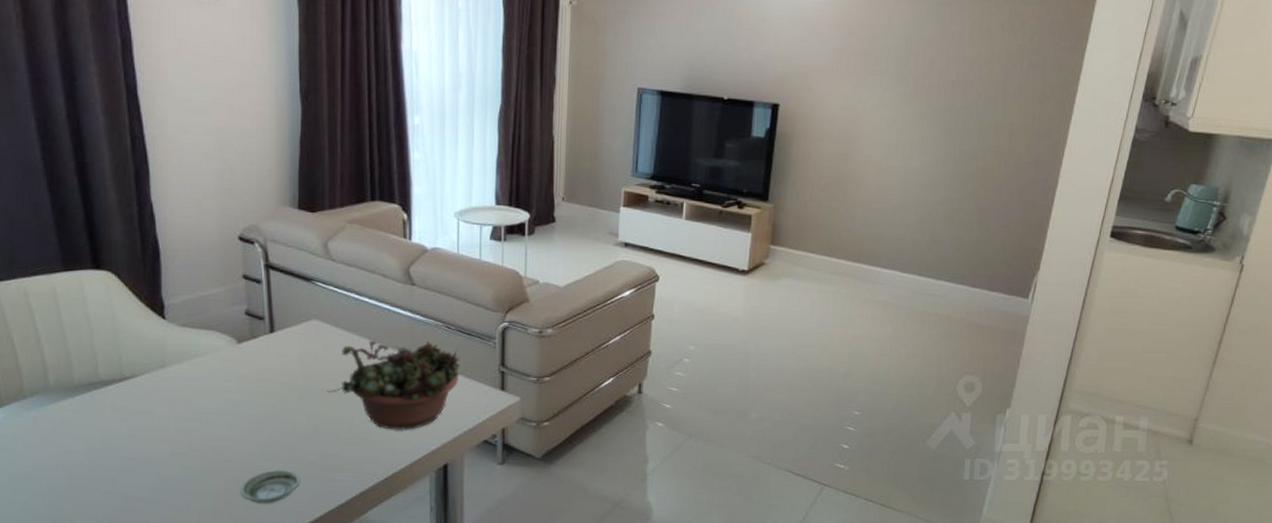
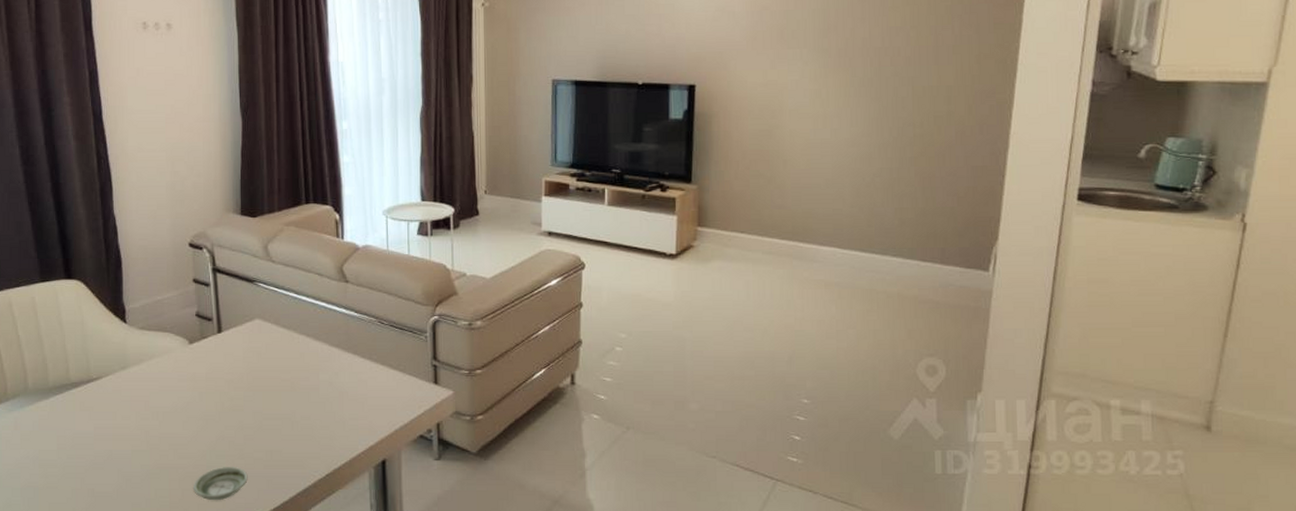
succulent planter: present [326,339,460,431] -> none [269,336,394,427]

